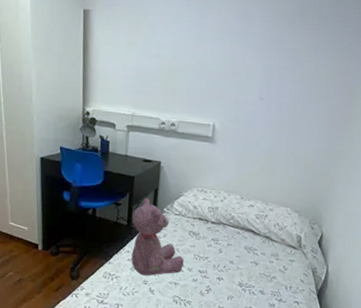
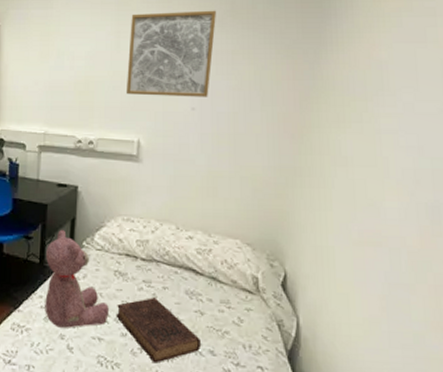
book: none [189,252,255,301] -> present [116,298,202,364]
wall art: none [205,8,287,89] -> present [125,10,216,97]

